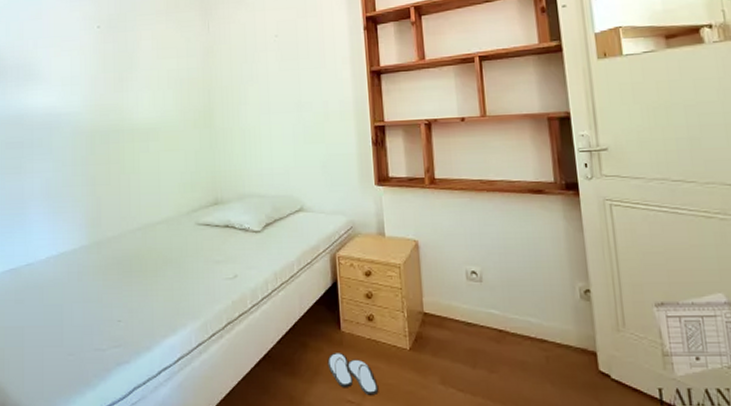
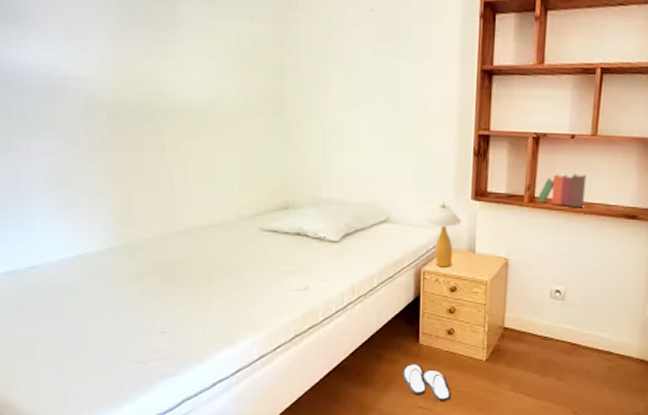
table lamp: none [335,189,369,252] -> present [425,202,462,267]
books: none [437,153,486,187] -> present [537,173,587,208]

